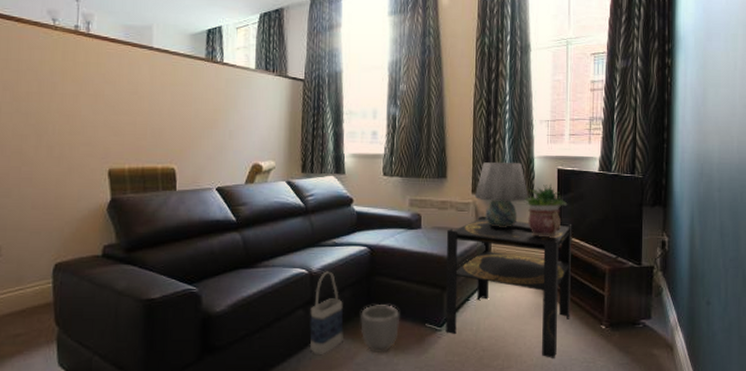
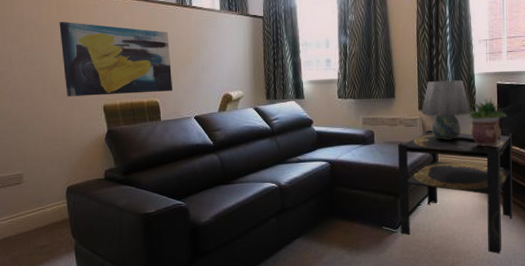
wall art: none [63,69,194,158] -> present [59,21,172,96]
bag: present [309,271,344,354] -> none [281,184,312,256]
planter: present [360,305,400,354] -> none [325,211,360,254]

